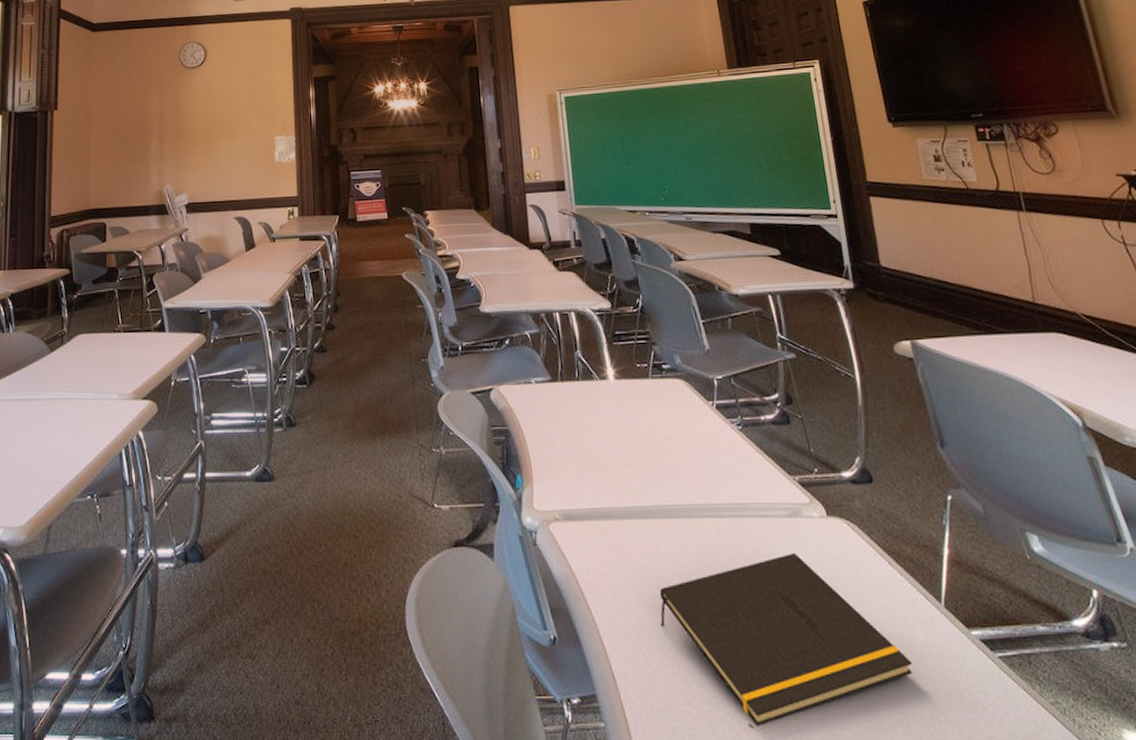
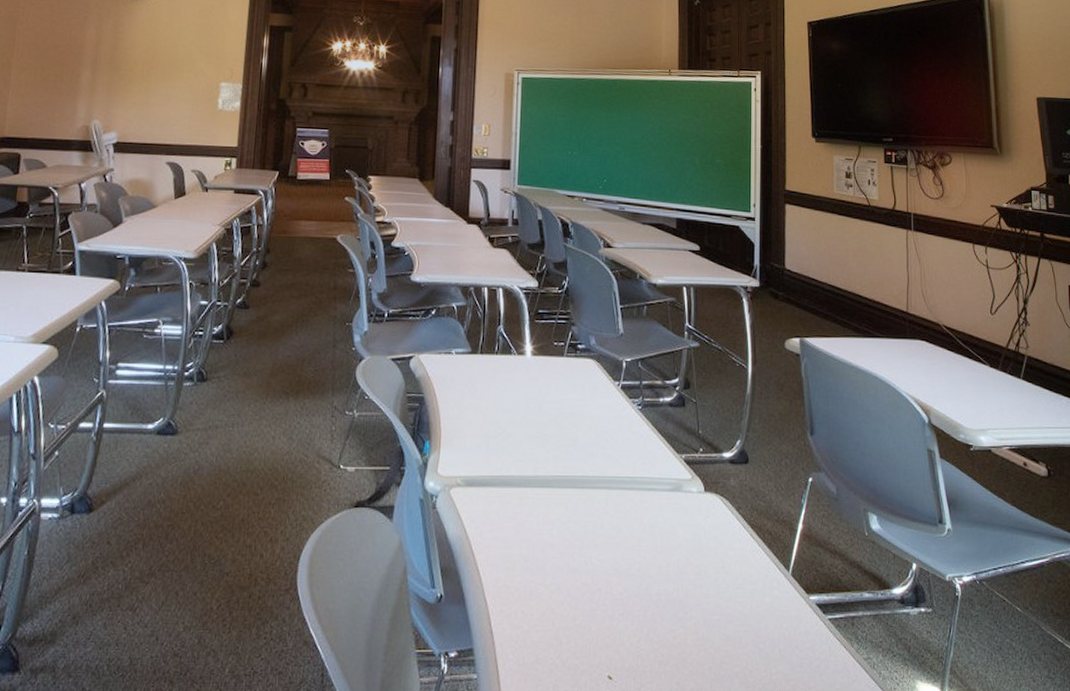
notepad: present [659,553,913,726] -> none [542,523,757,678]

